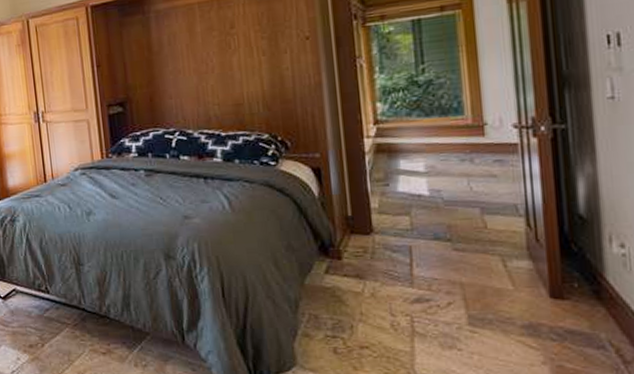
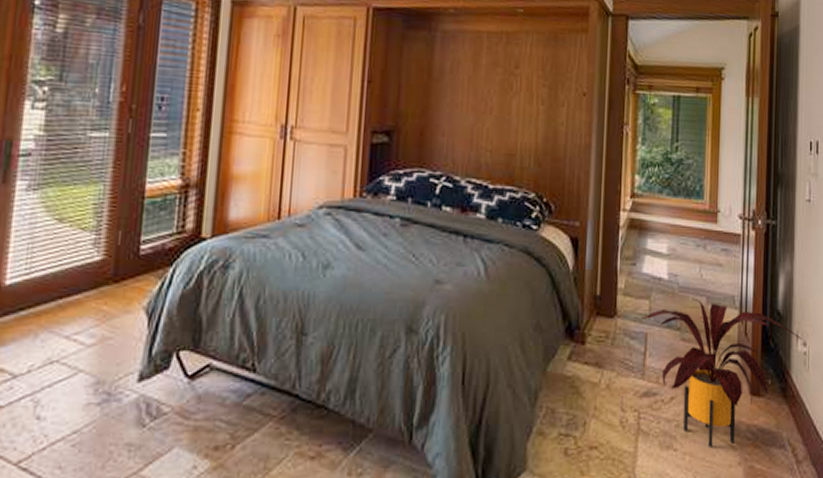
house plant: none [402,210,618,348] -> present [641,298,802,447]

